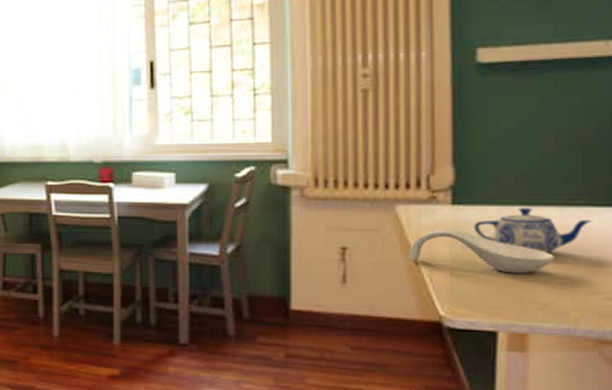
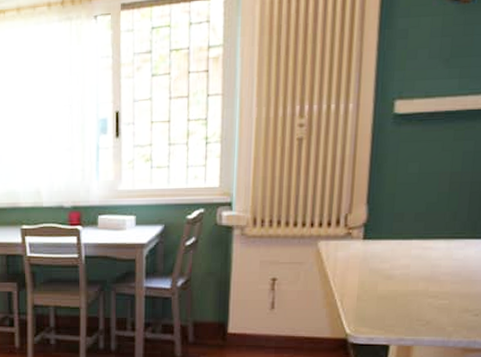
spoon rest: present [408,228,554,274] -> none [325,260,439,297]
teapot: present [474,207,592,254] -> none [379,240,471,280]

